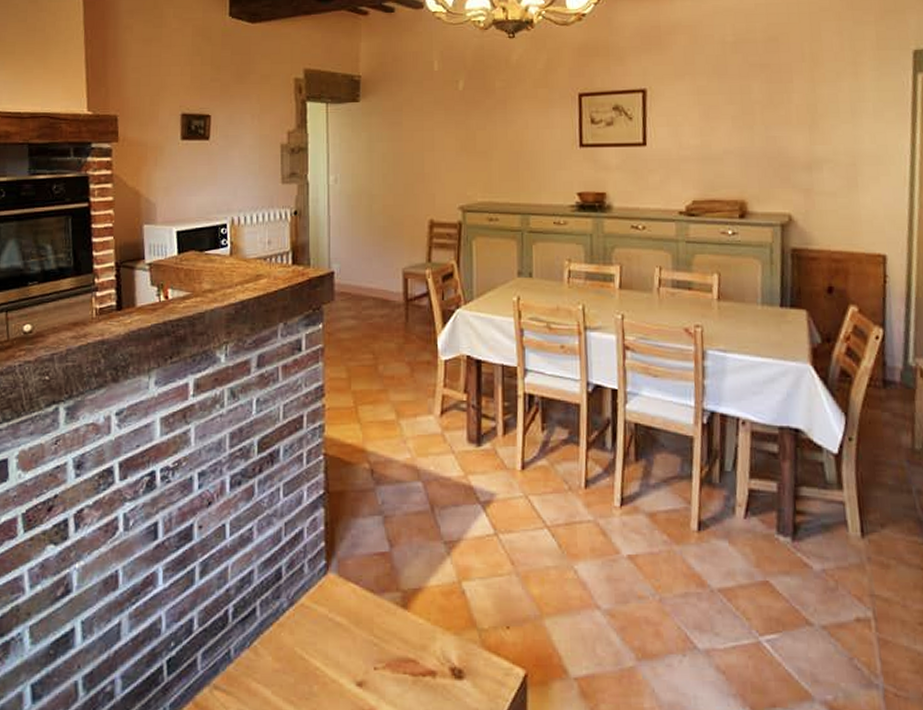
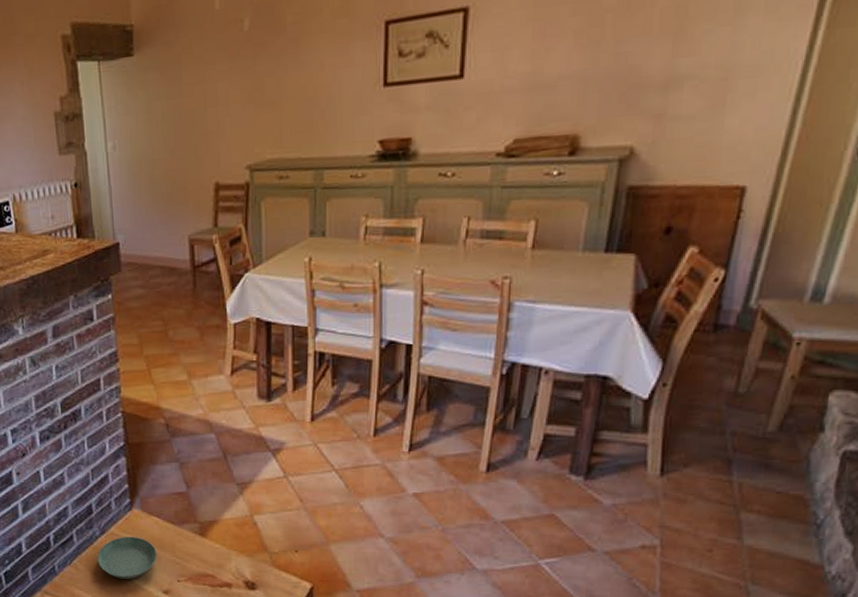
saucer: none [282,608,352,667] -> present [97,536,157,579]

